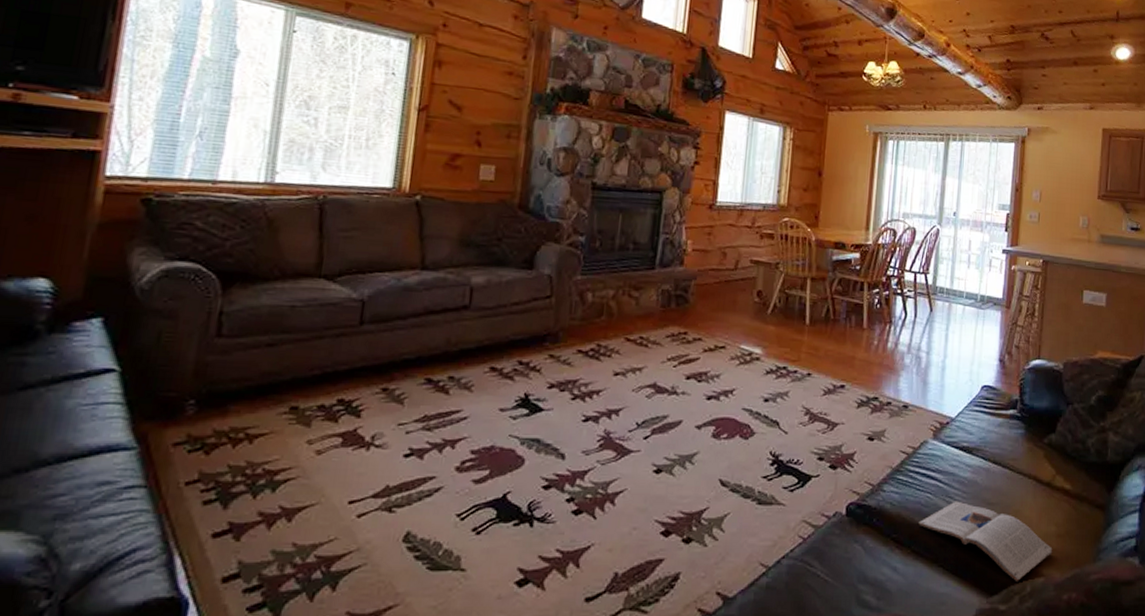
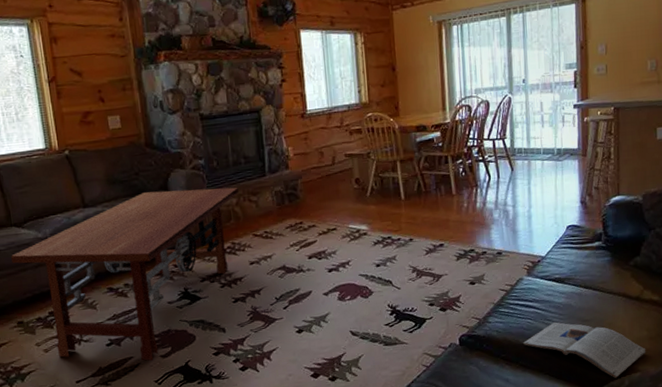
coffee table: none [307,264,619,486] -> present [11,187,239,361]

